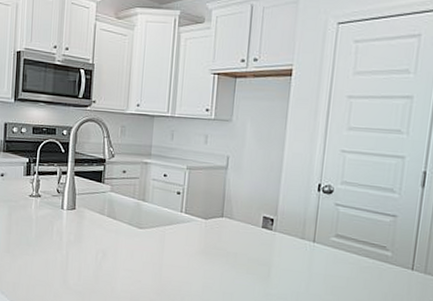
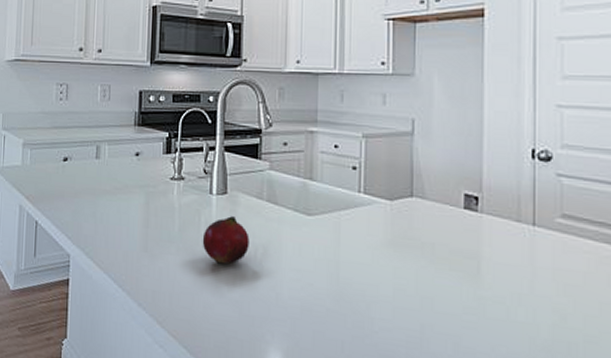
fruit: none [54,227,92,264] -> present [202,216,250,264]

